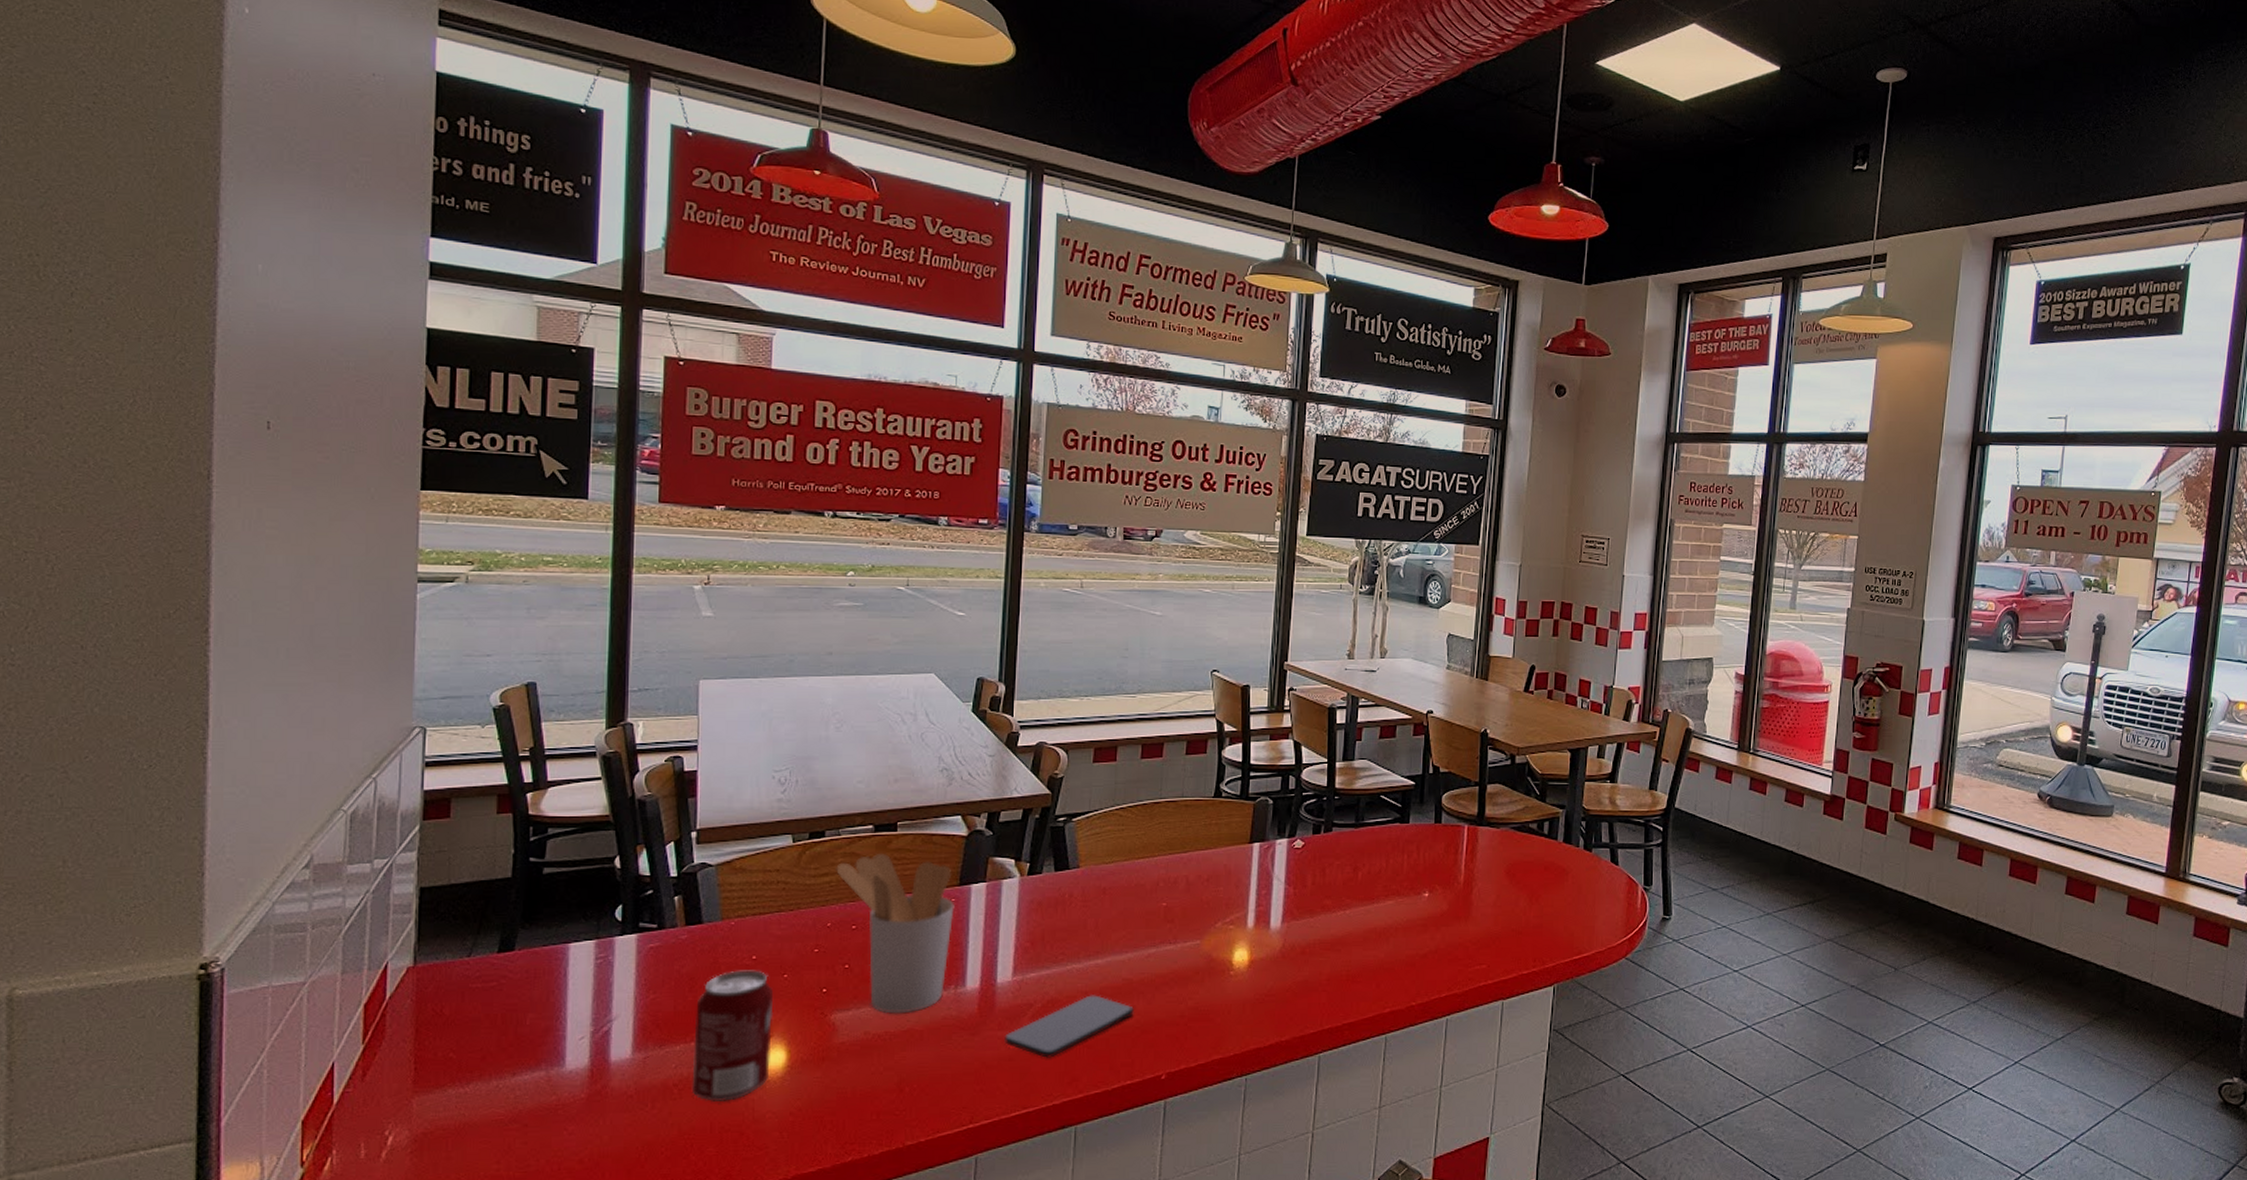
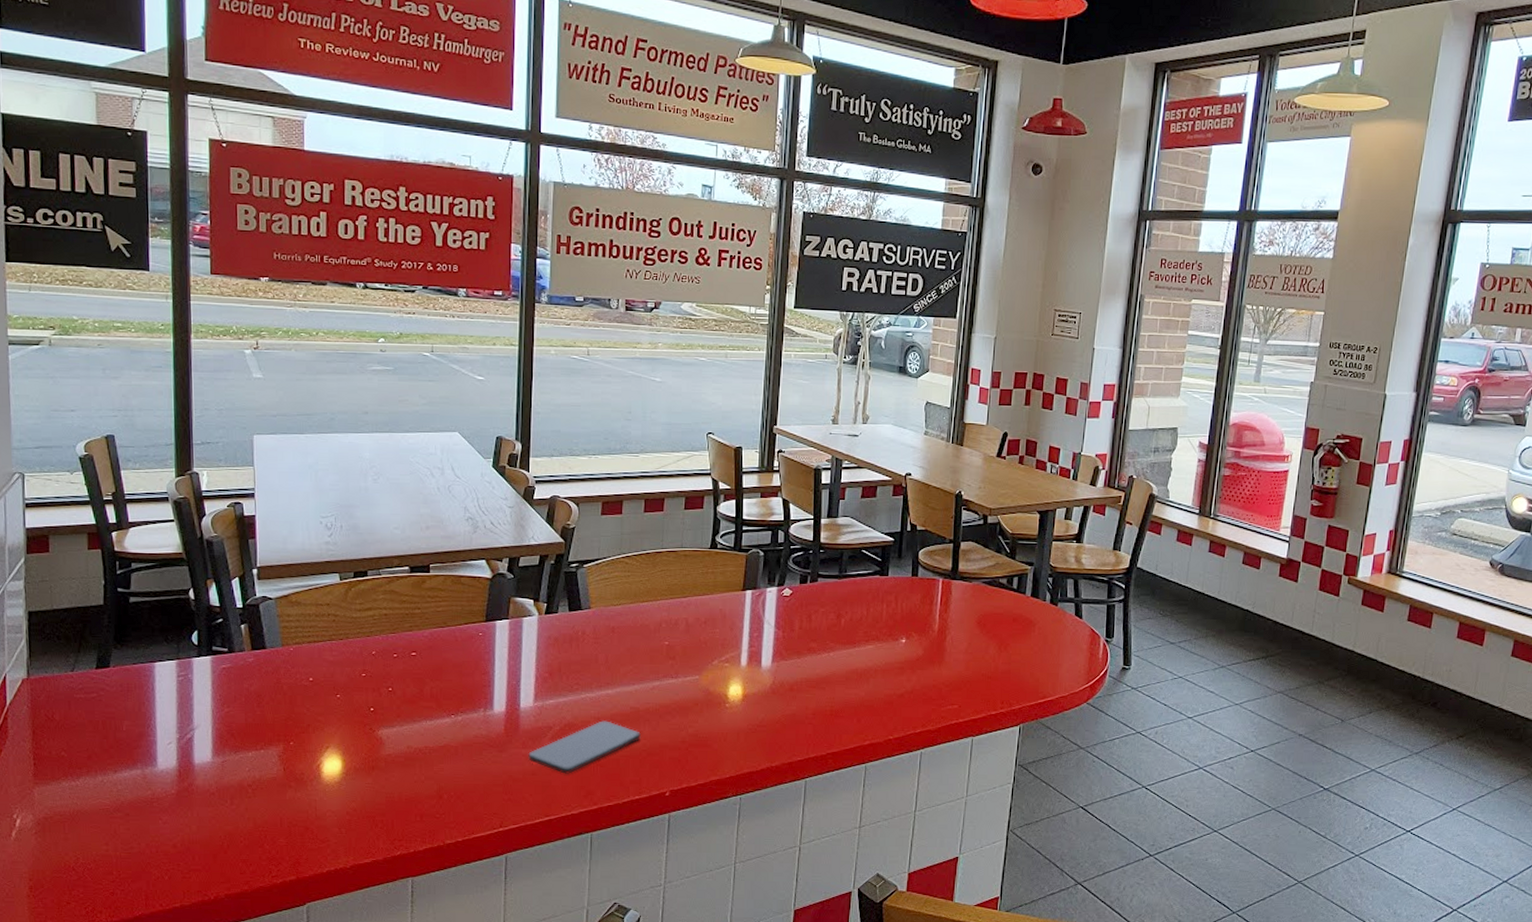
soda can: present [691,970,774,1101] -> none [263,690,330,801]
utensil holder: present [836,854,955,1014] -> none [378,592,482,731]

